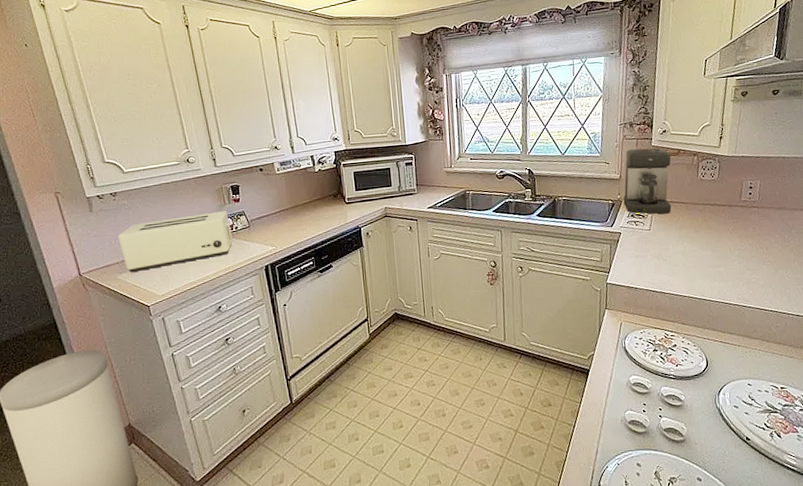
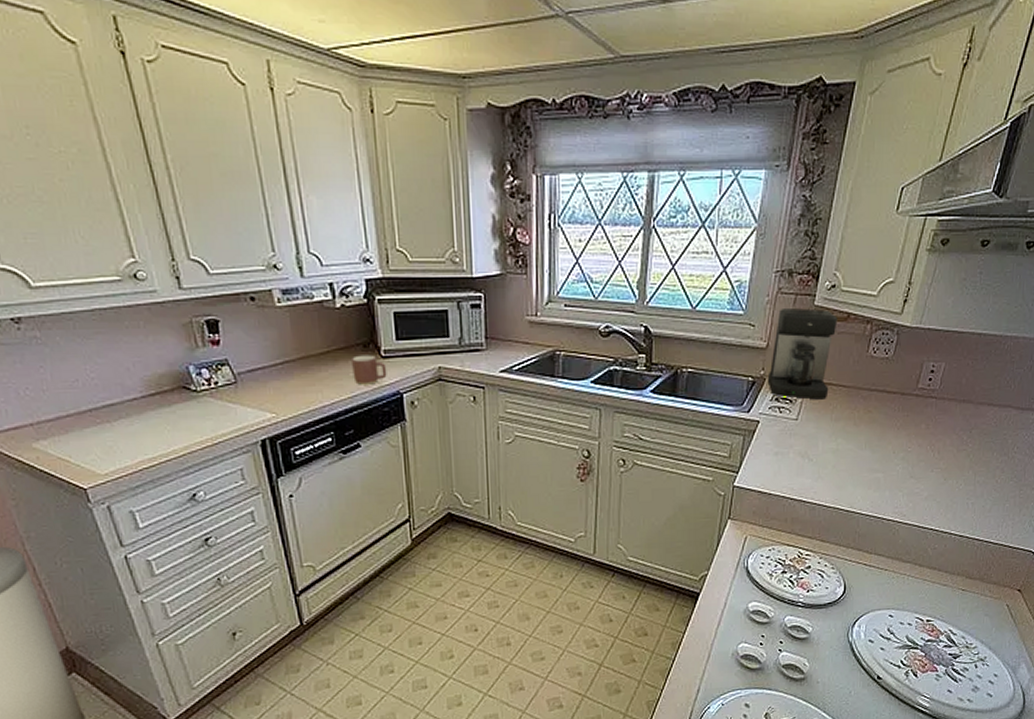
toaster: present [118,211,233,272] -> none [28,357,211,439]
mug: none [325,202,350,223] -> present [350,355,387,385]

